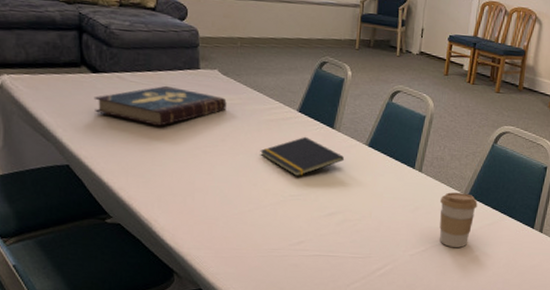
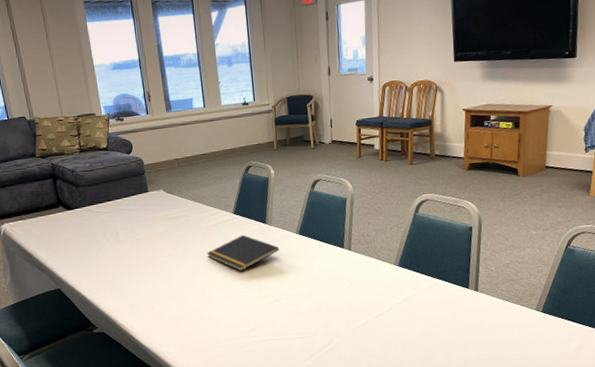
book: present [93,85,227,126] -> none [71,210,174,246]
coffee cup: present [439,192,478,248] -> none [373,264,409,317]

